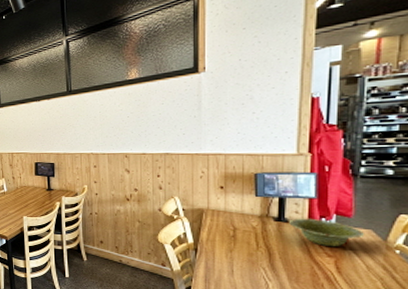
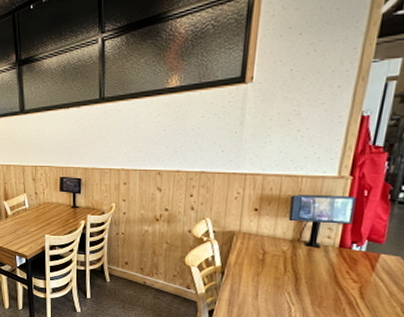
dish: present [289,218,364,246] -> none [320,243,392,272]

